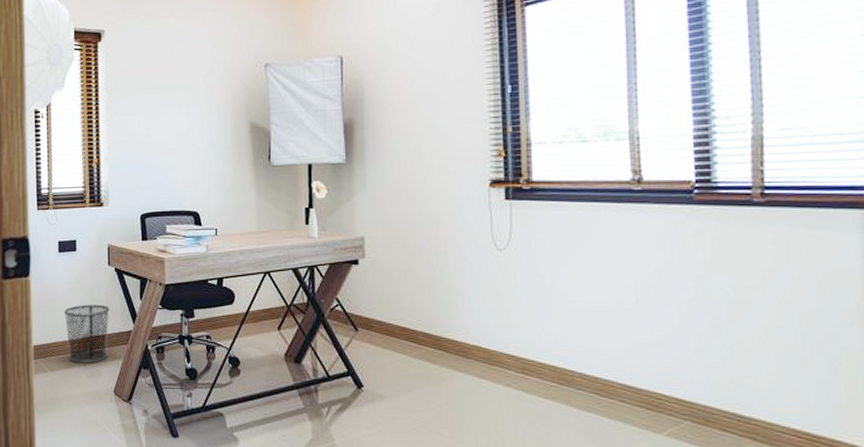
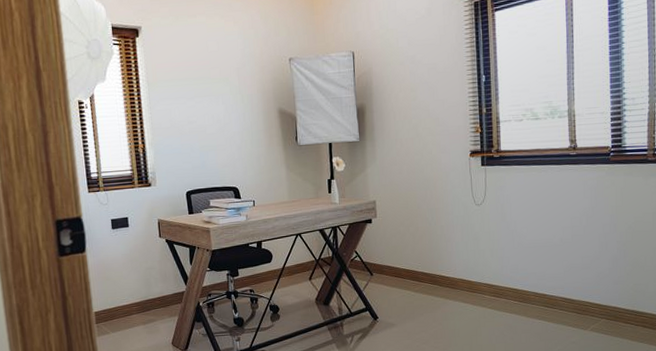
waste bin: present [63,304,110,363] -> none [120,271,164,323]

